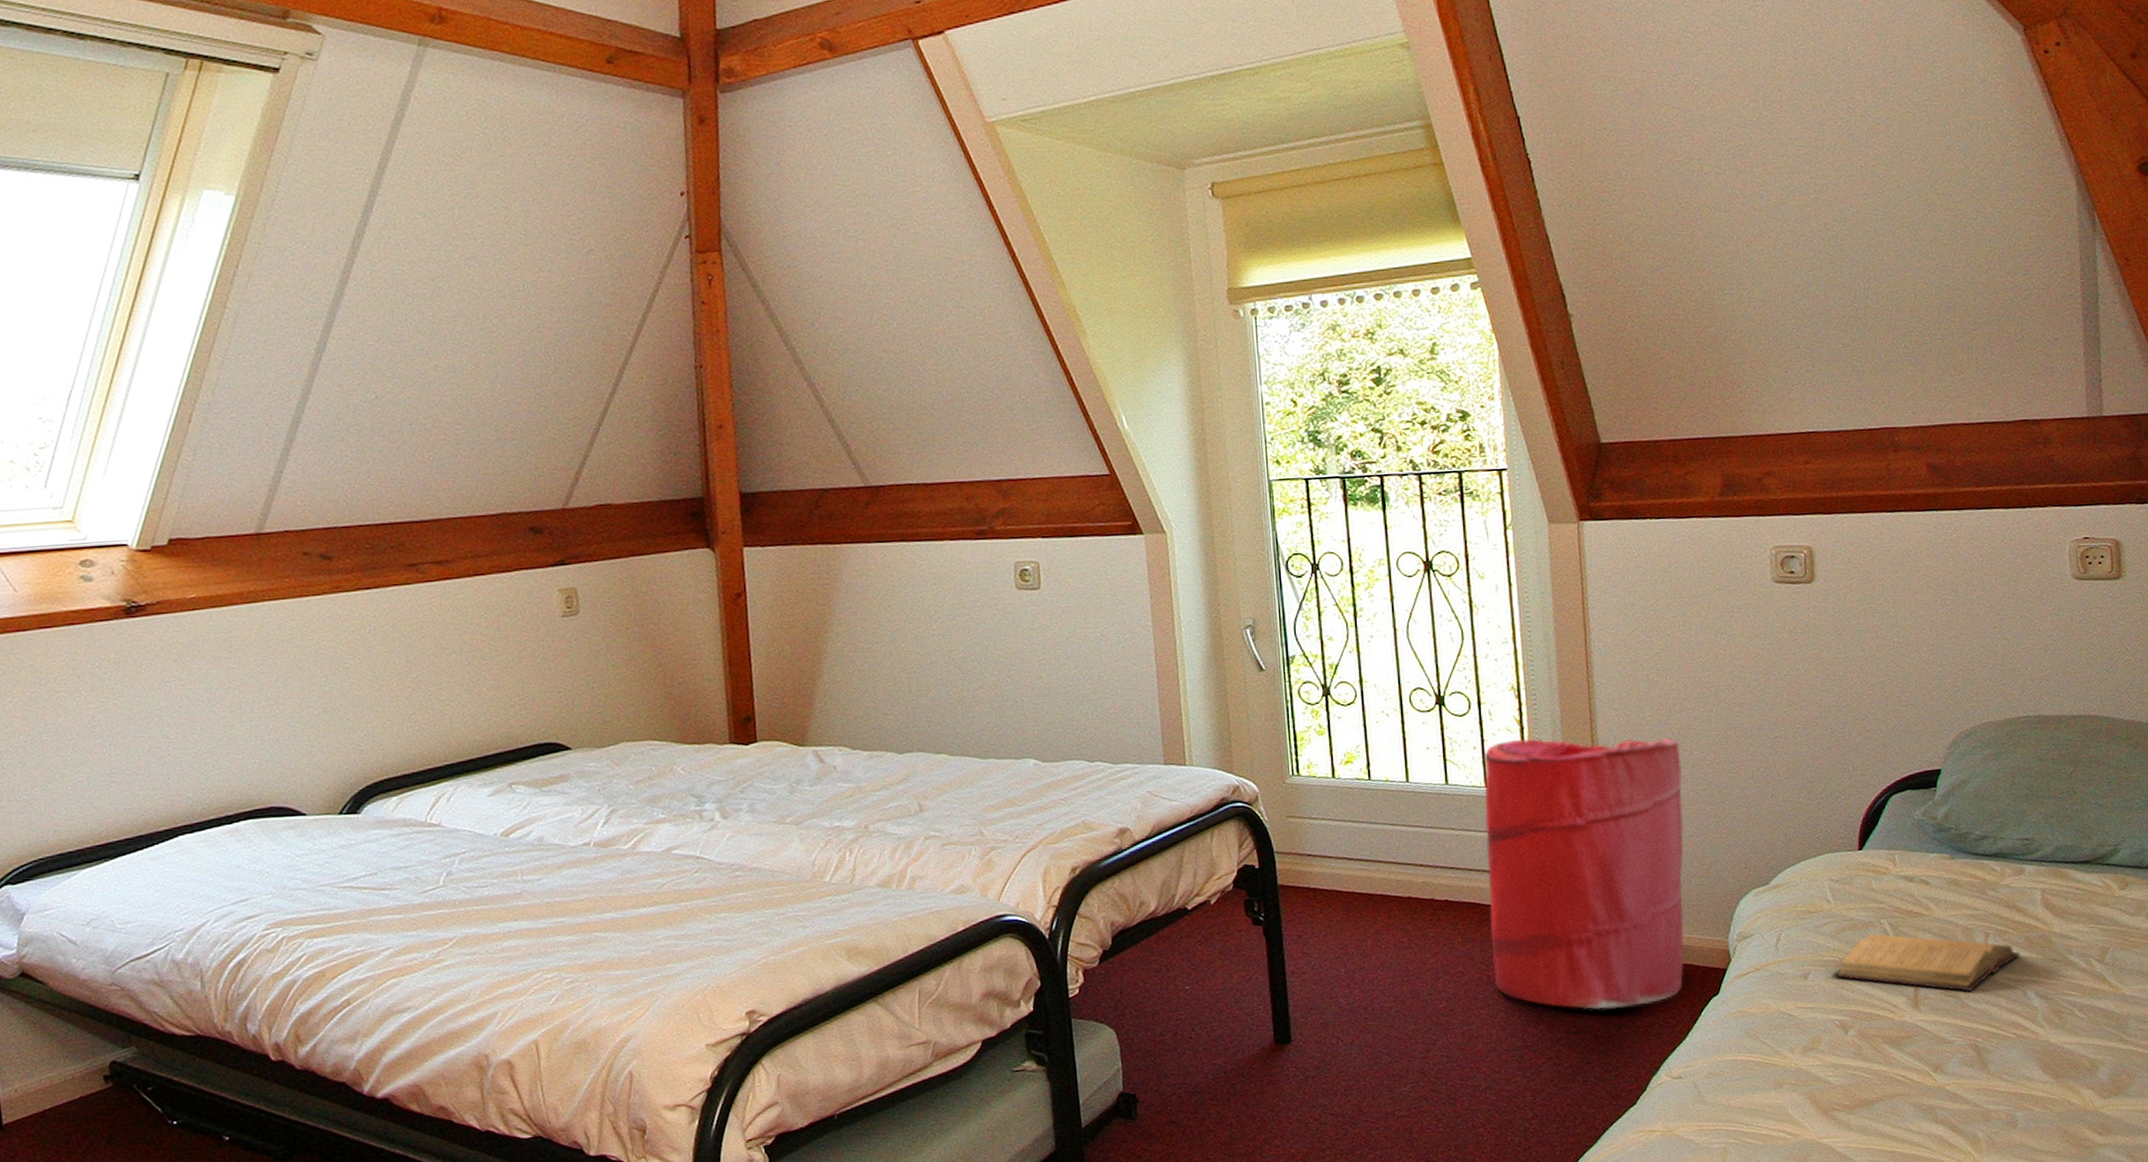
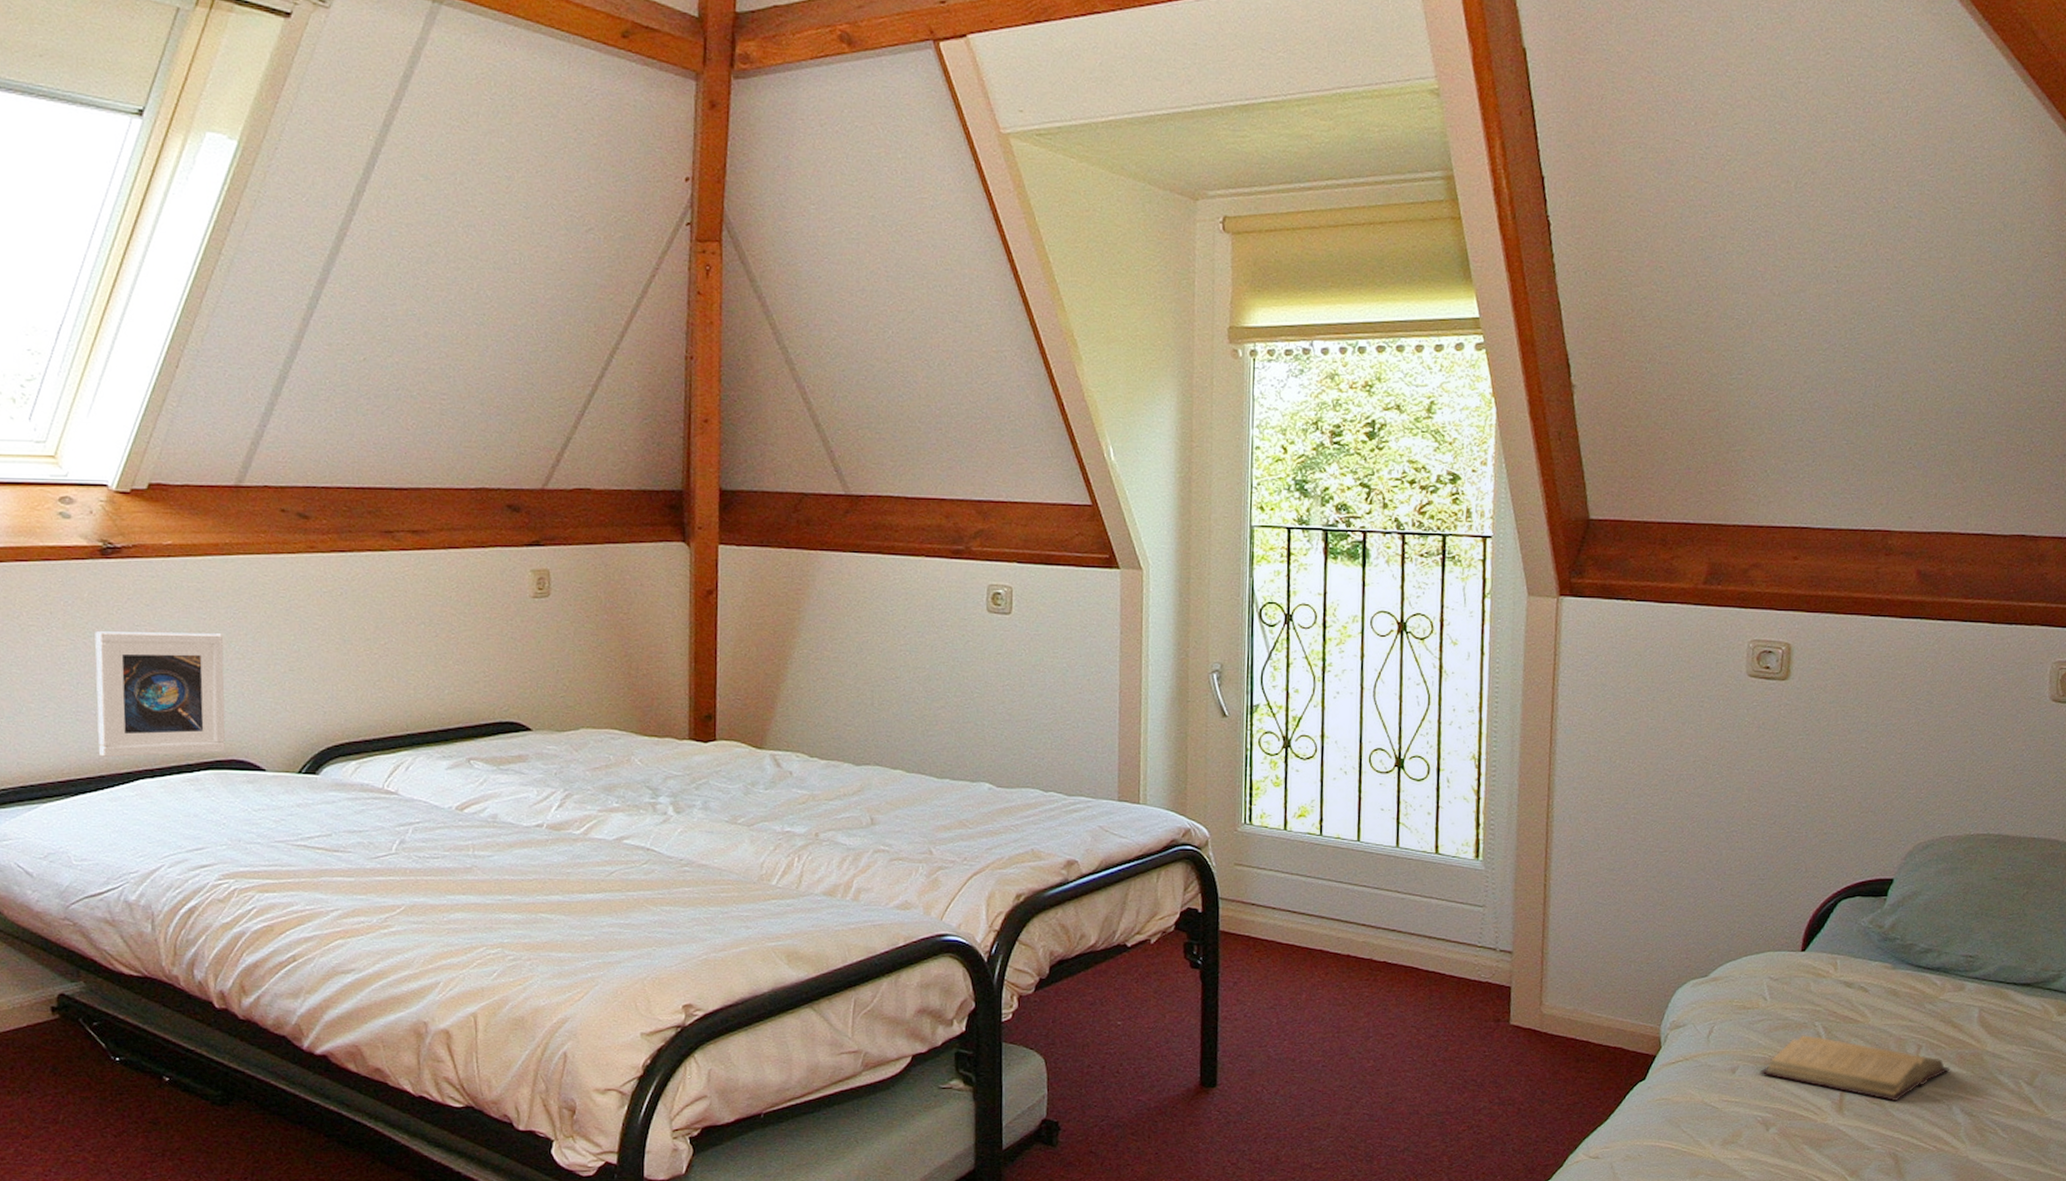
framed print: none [124,682,264,817] -> present [94,631,226,757]
laundry hamper: present [1484,738,1685,1010] -> none [1424,809,1635,1083]

